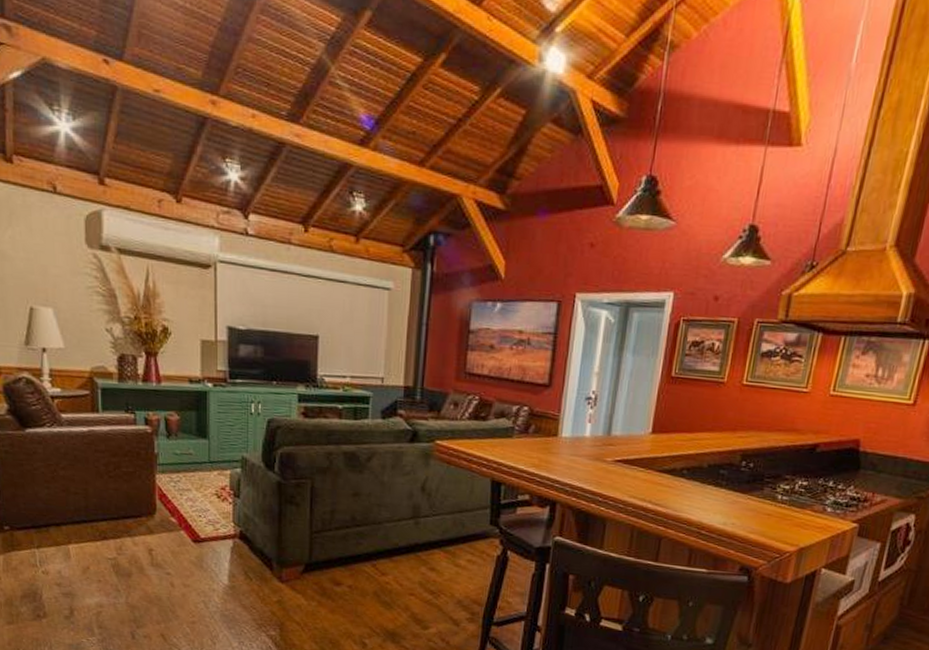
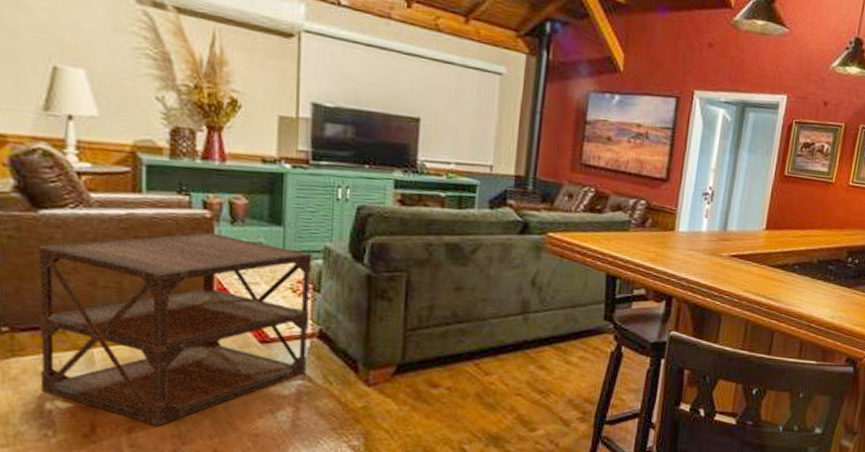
side table: none [27,445,232,612] -> present [39,232,312,427]

